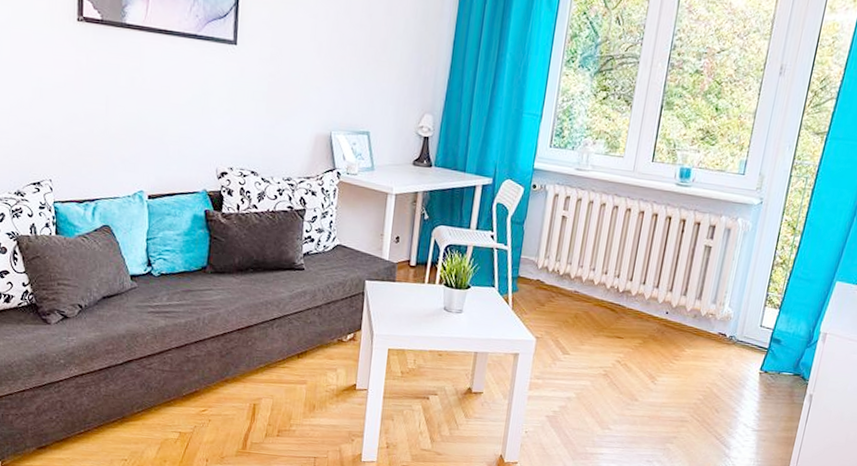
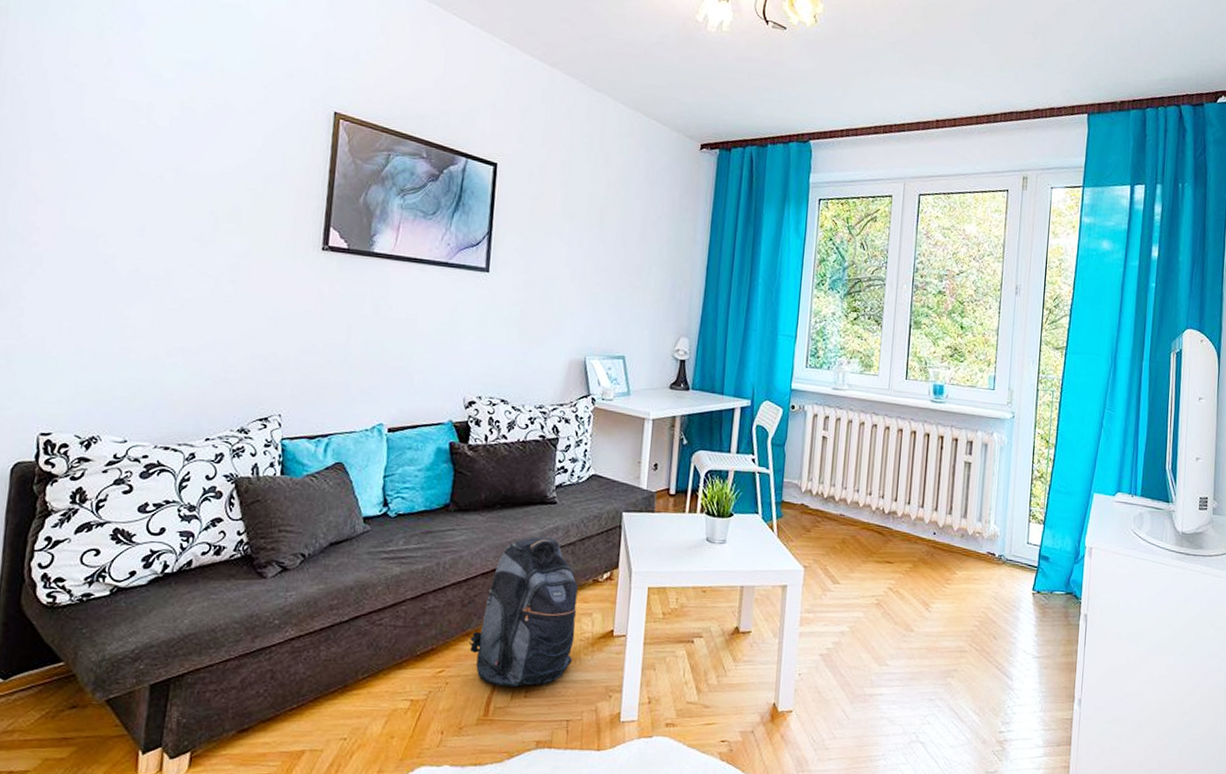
backpack: none [227,299,324,428] -> present [468,537,578,688]

